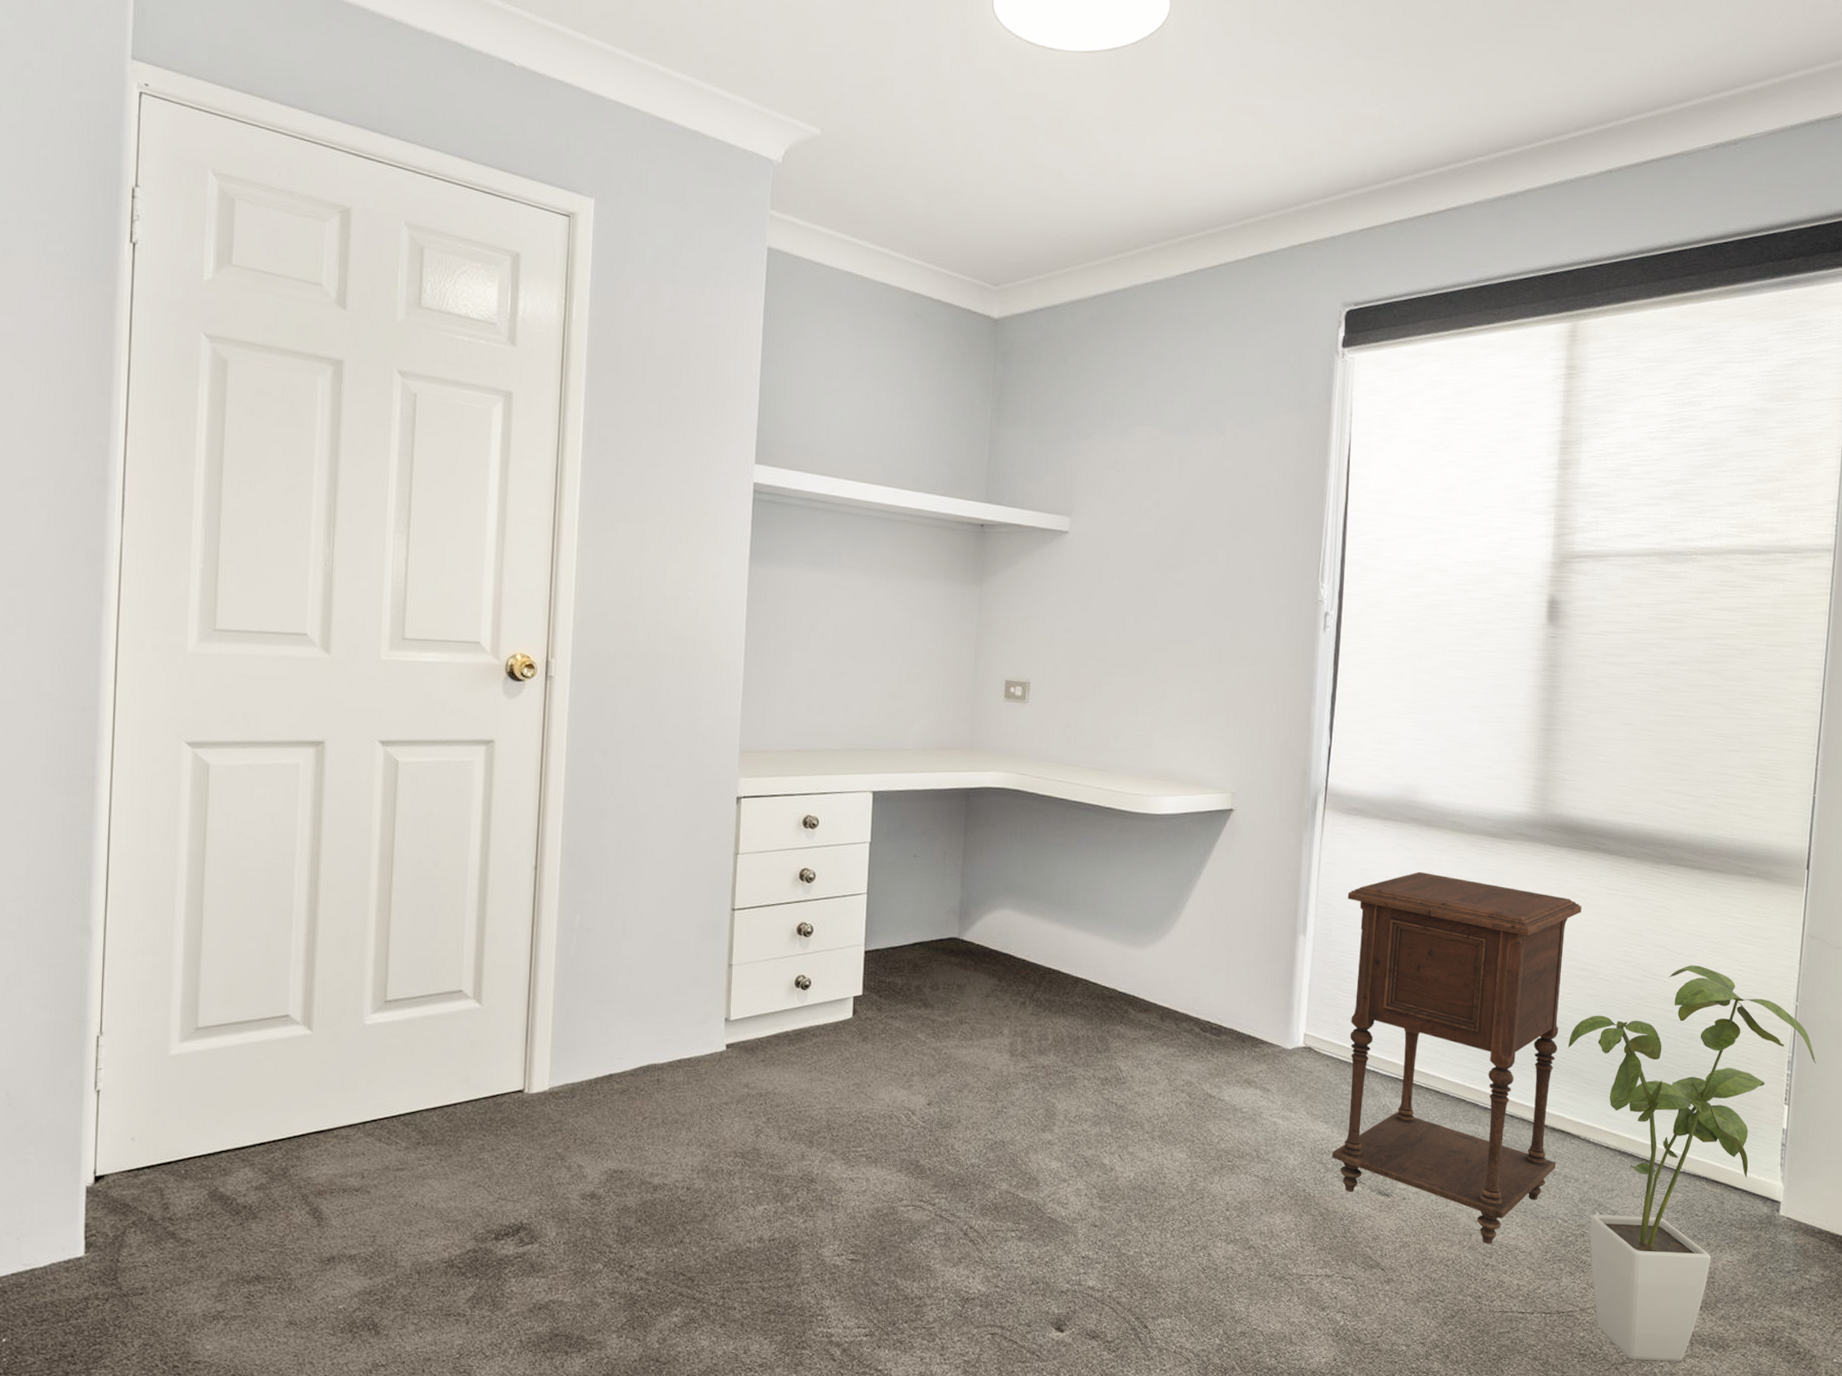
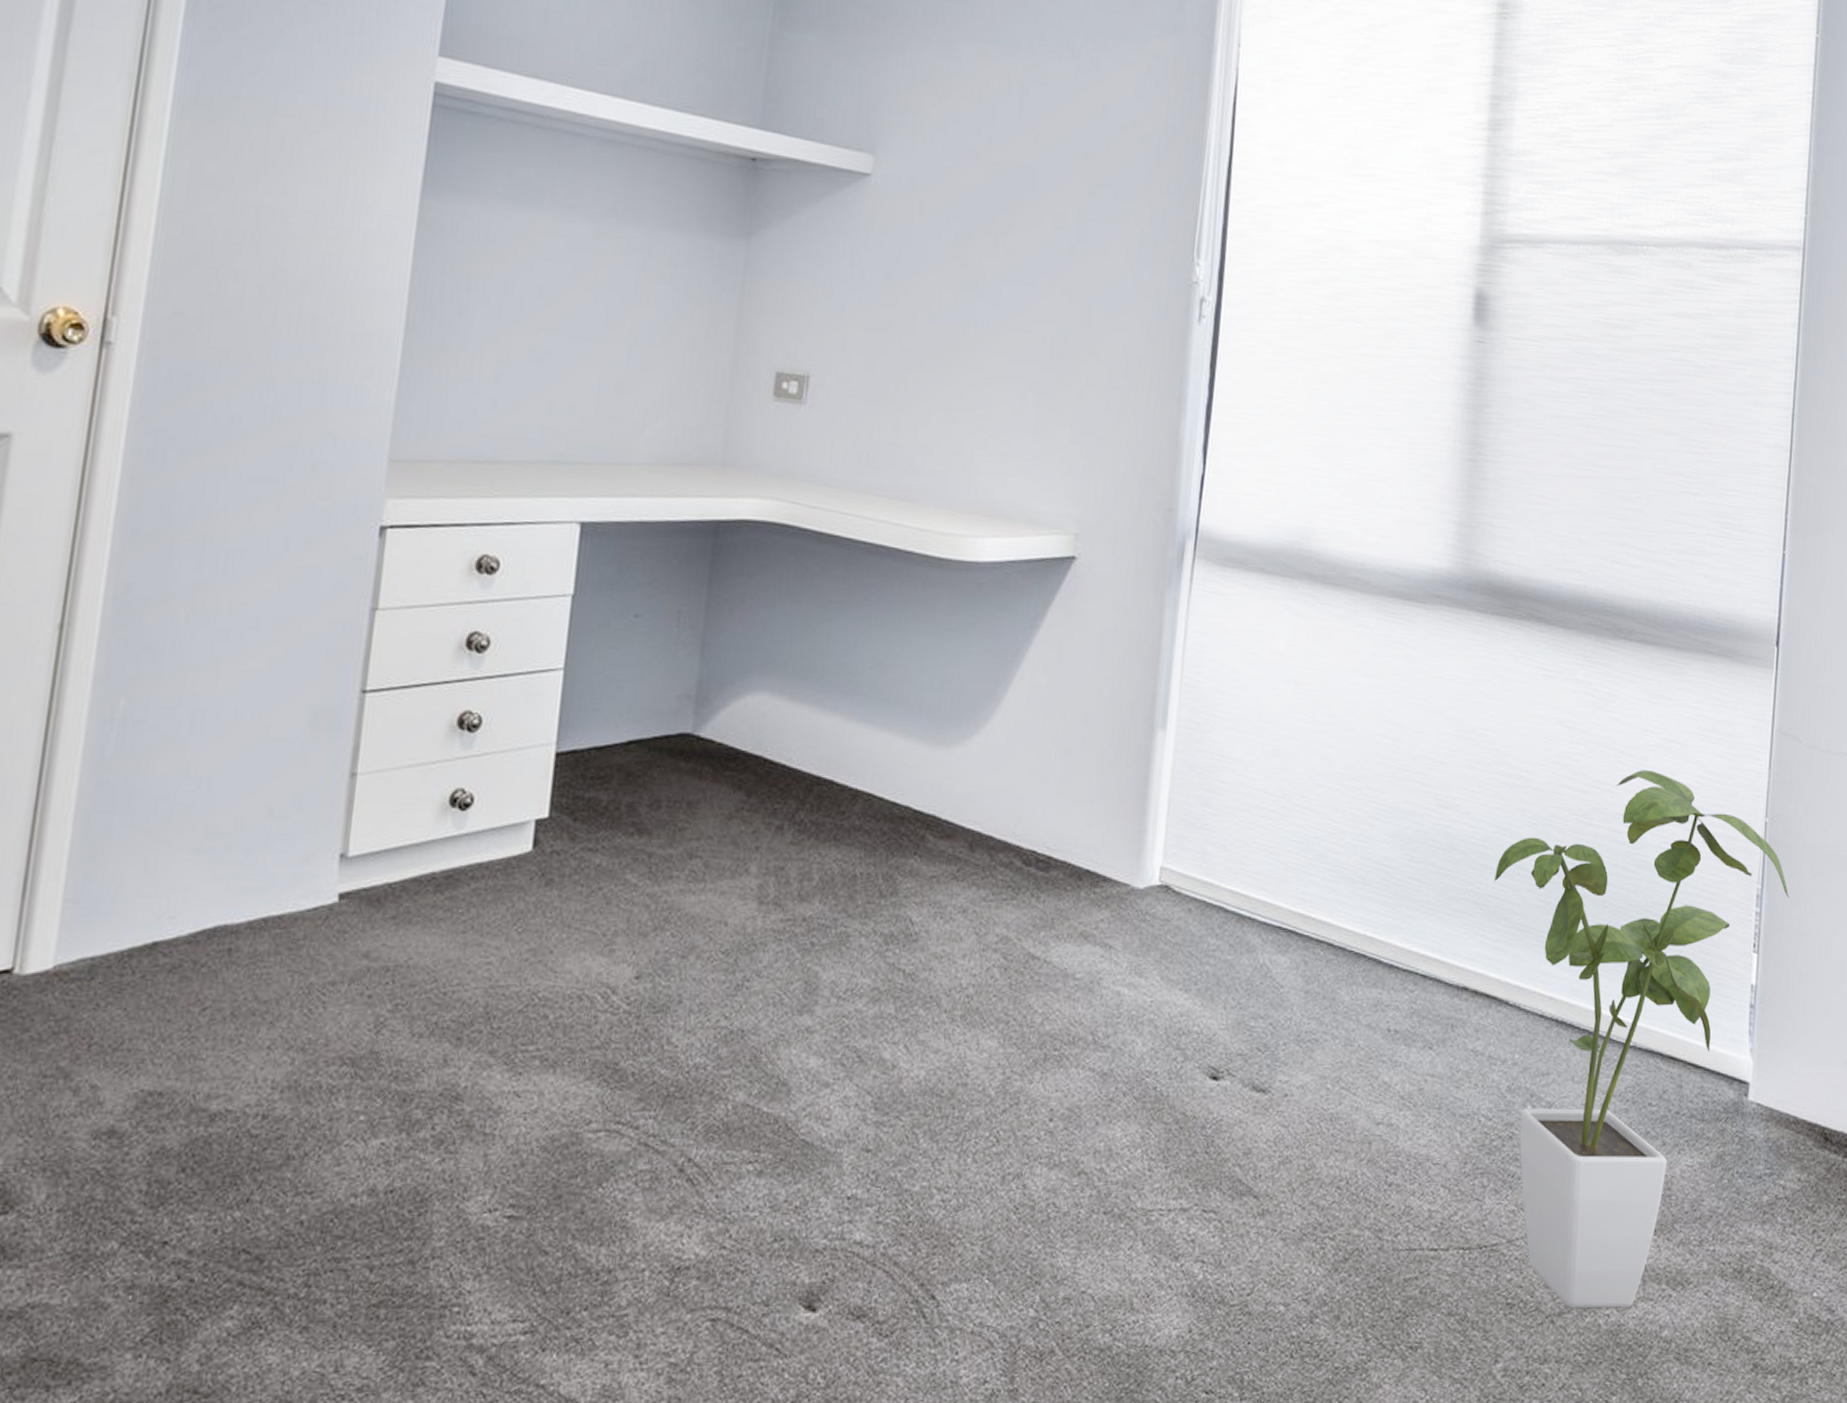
nightstand: present [1332,871,1582,1244] -> none [1193,644,1512,1154]

